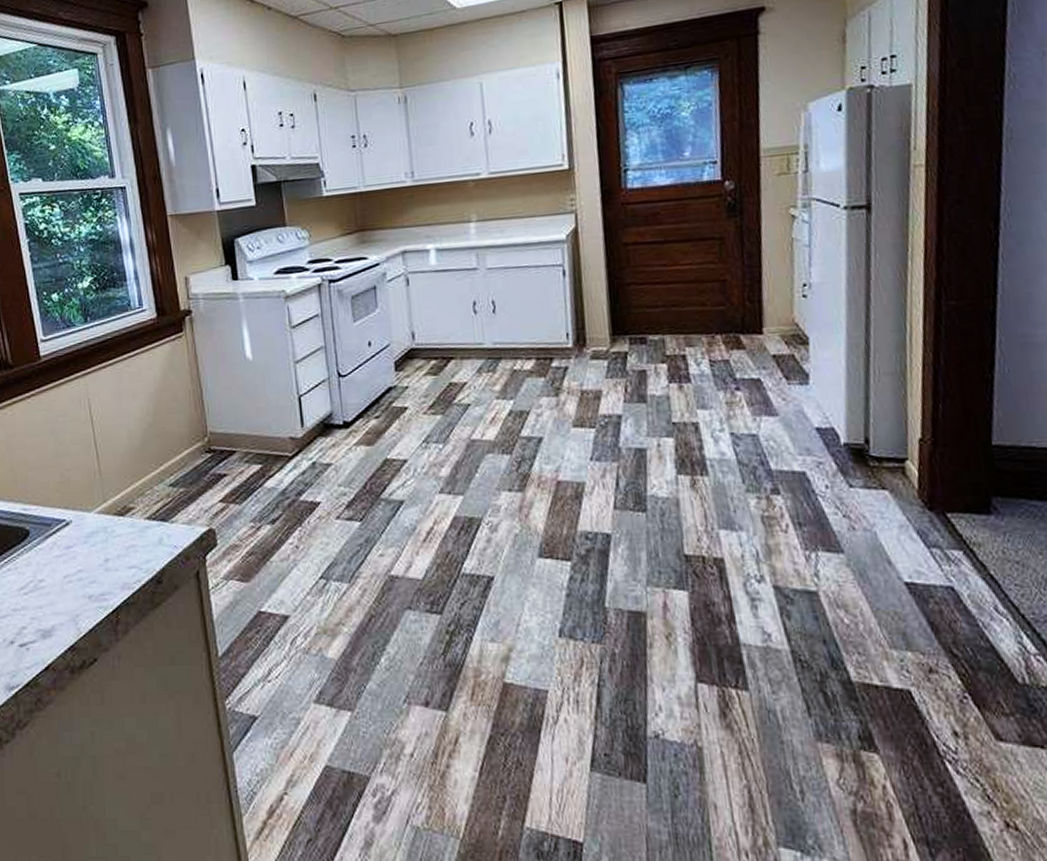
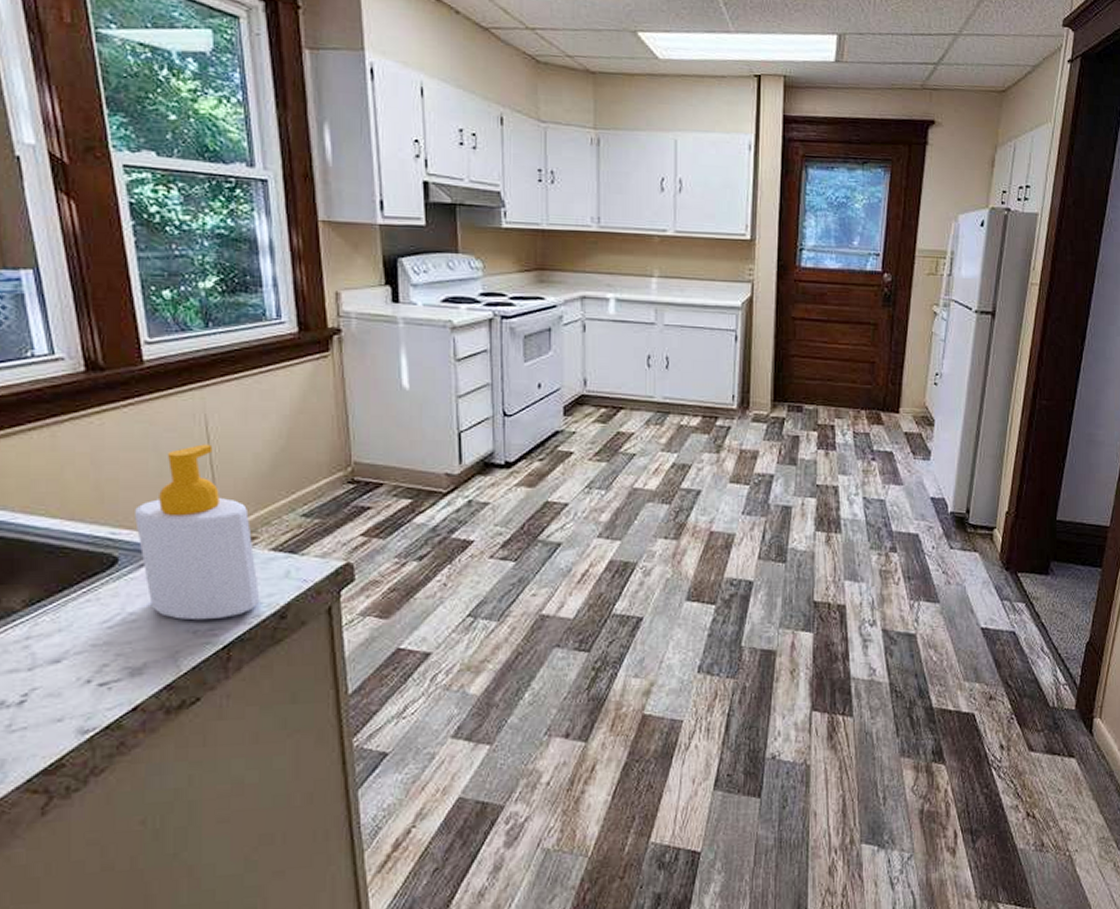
soap bottle: none [40,425,140,586] -> present [135,444,260,621]

